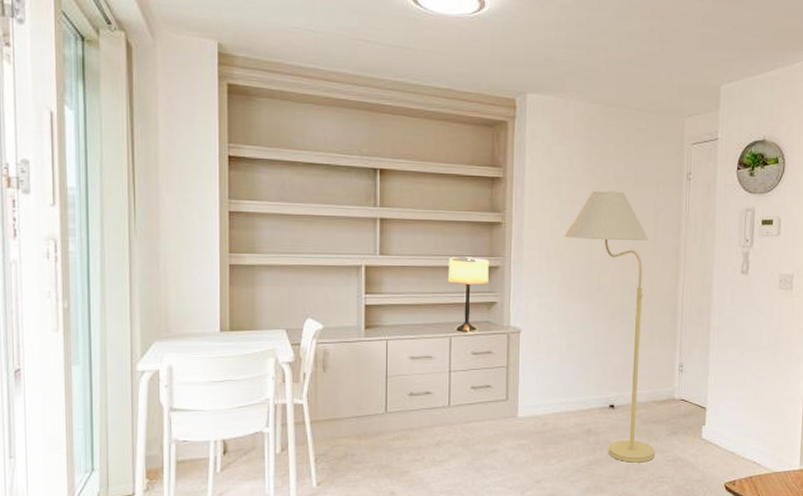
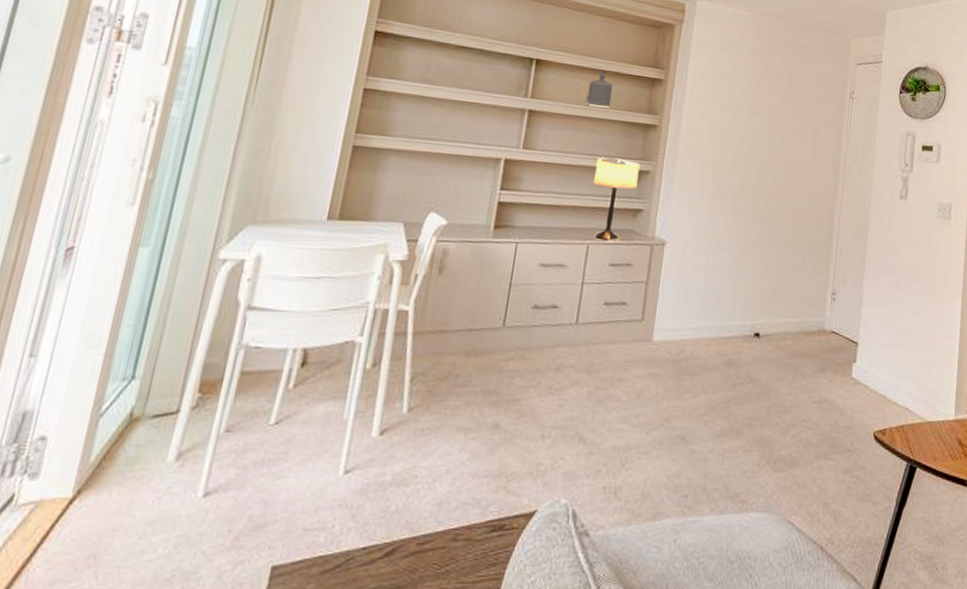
decorative jar: none [432,175,455,208] -> present [587,71,614,107]
floor lamp: present [564,190,655,463] -> none [721,101,808,403]

